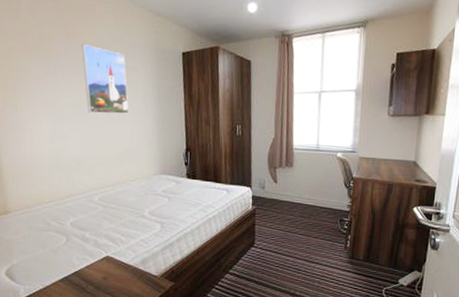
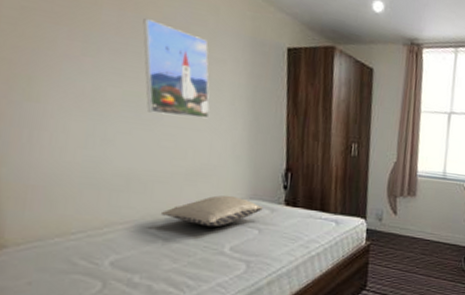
pillow: none [101,171,171,197] -> present [161,195,263,227]

